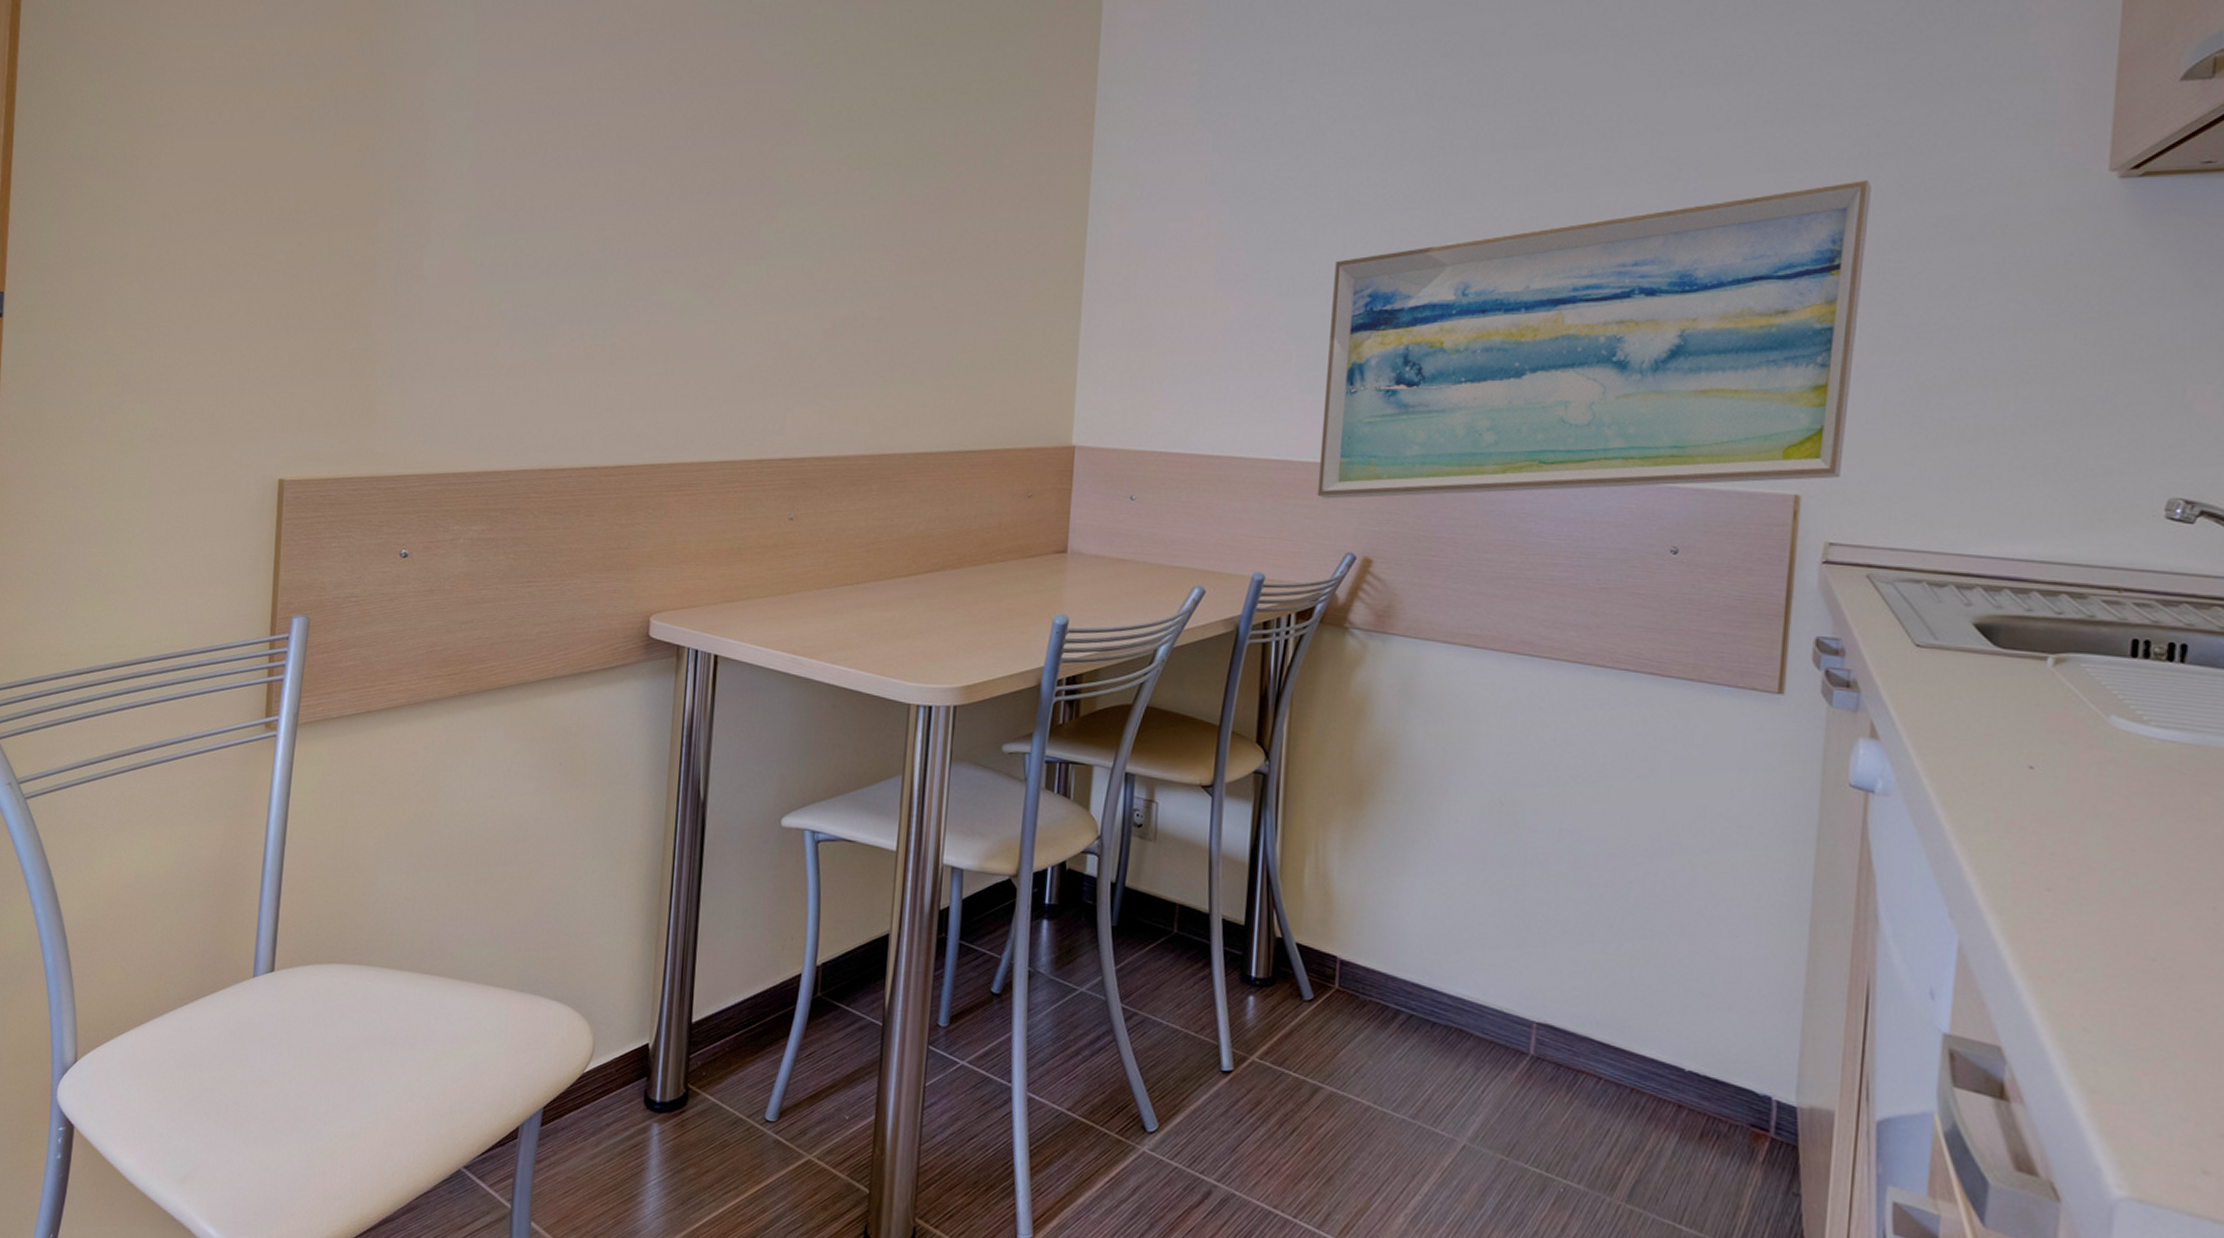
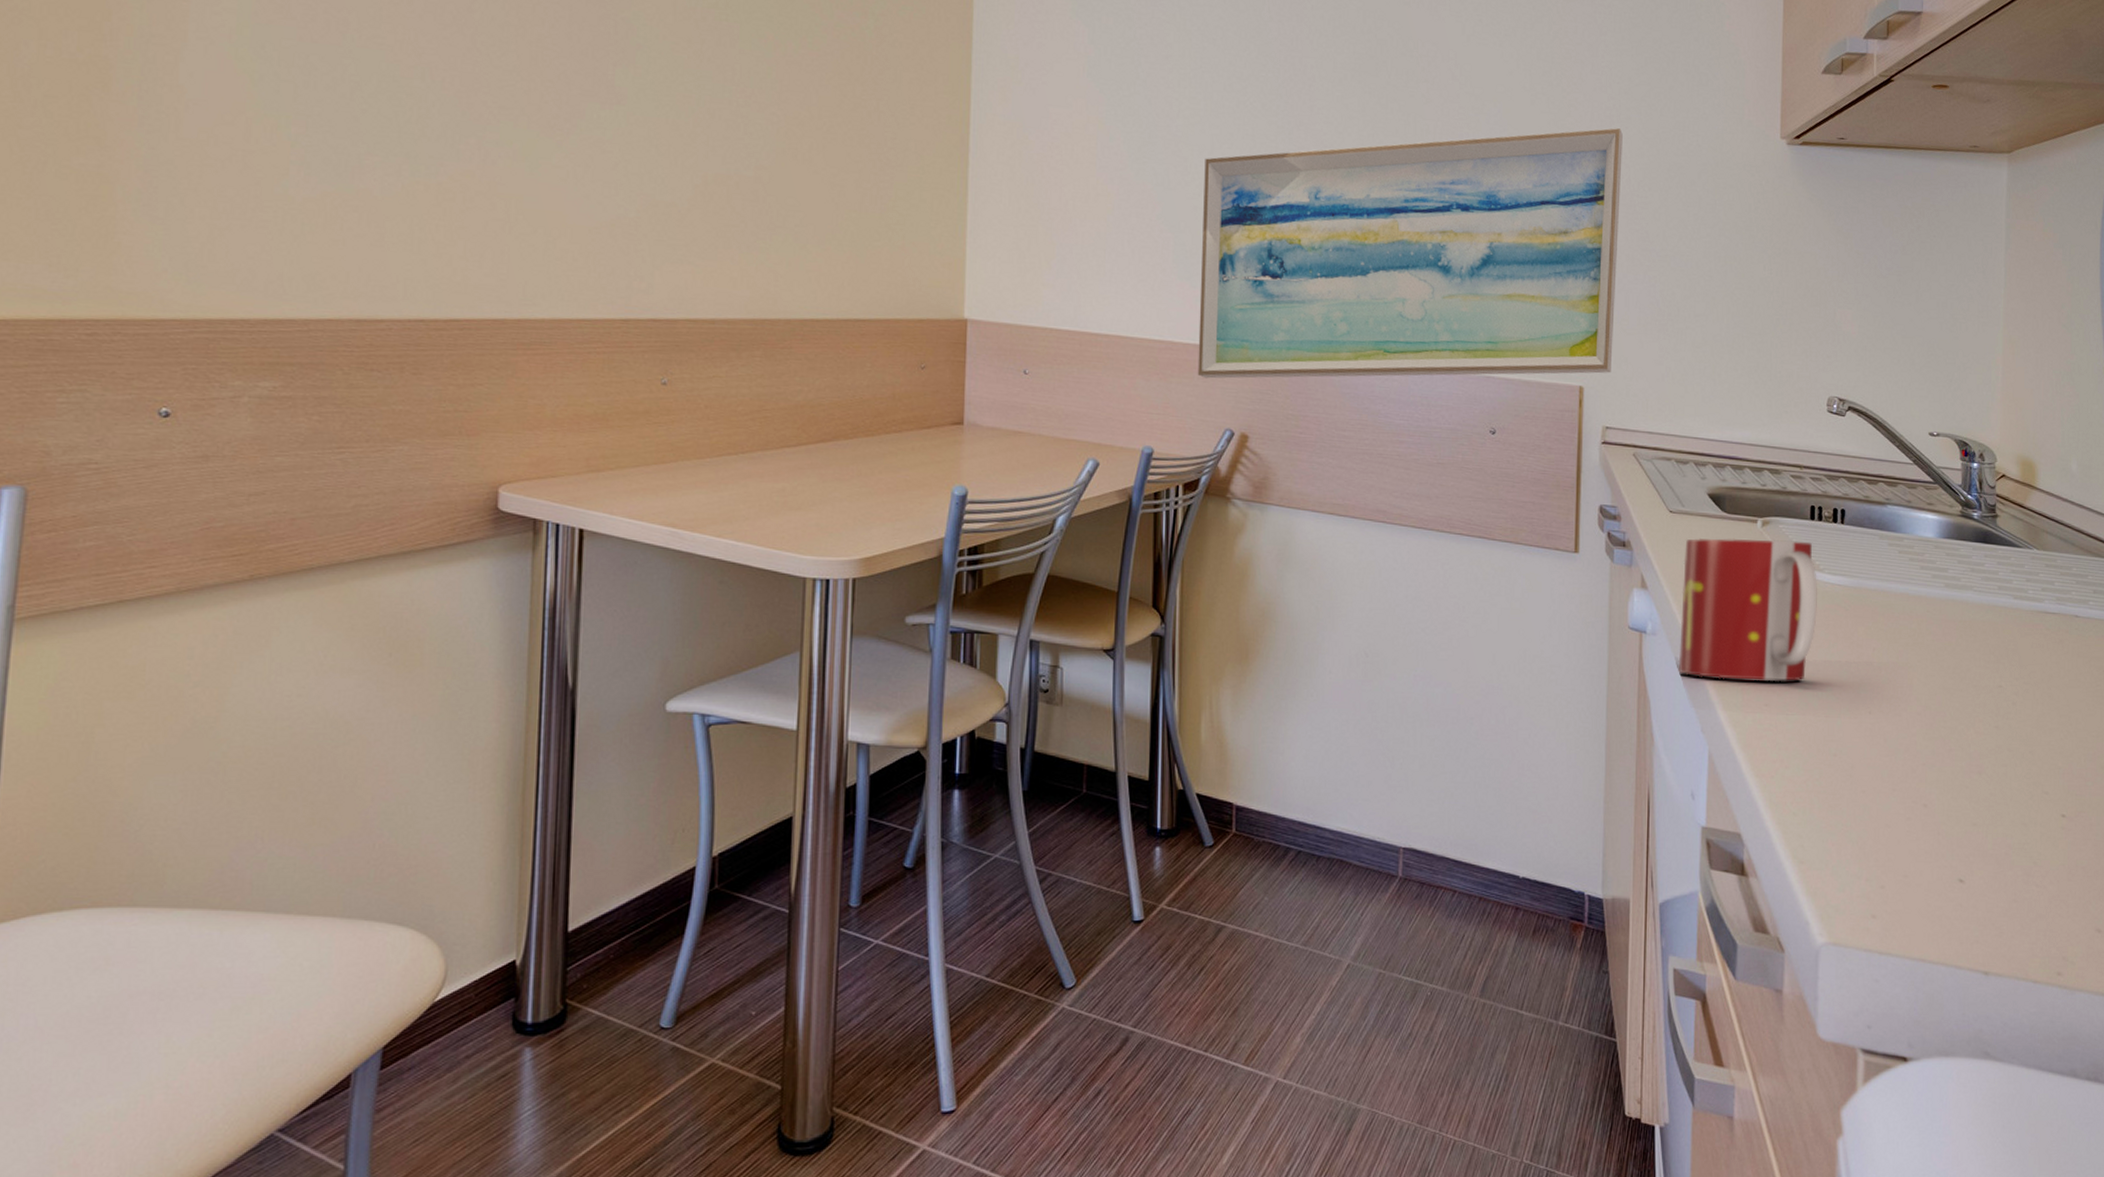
mug: none [1919,678,2138,862] -> present [1678,537,1817,681]

